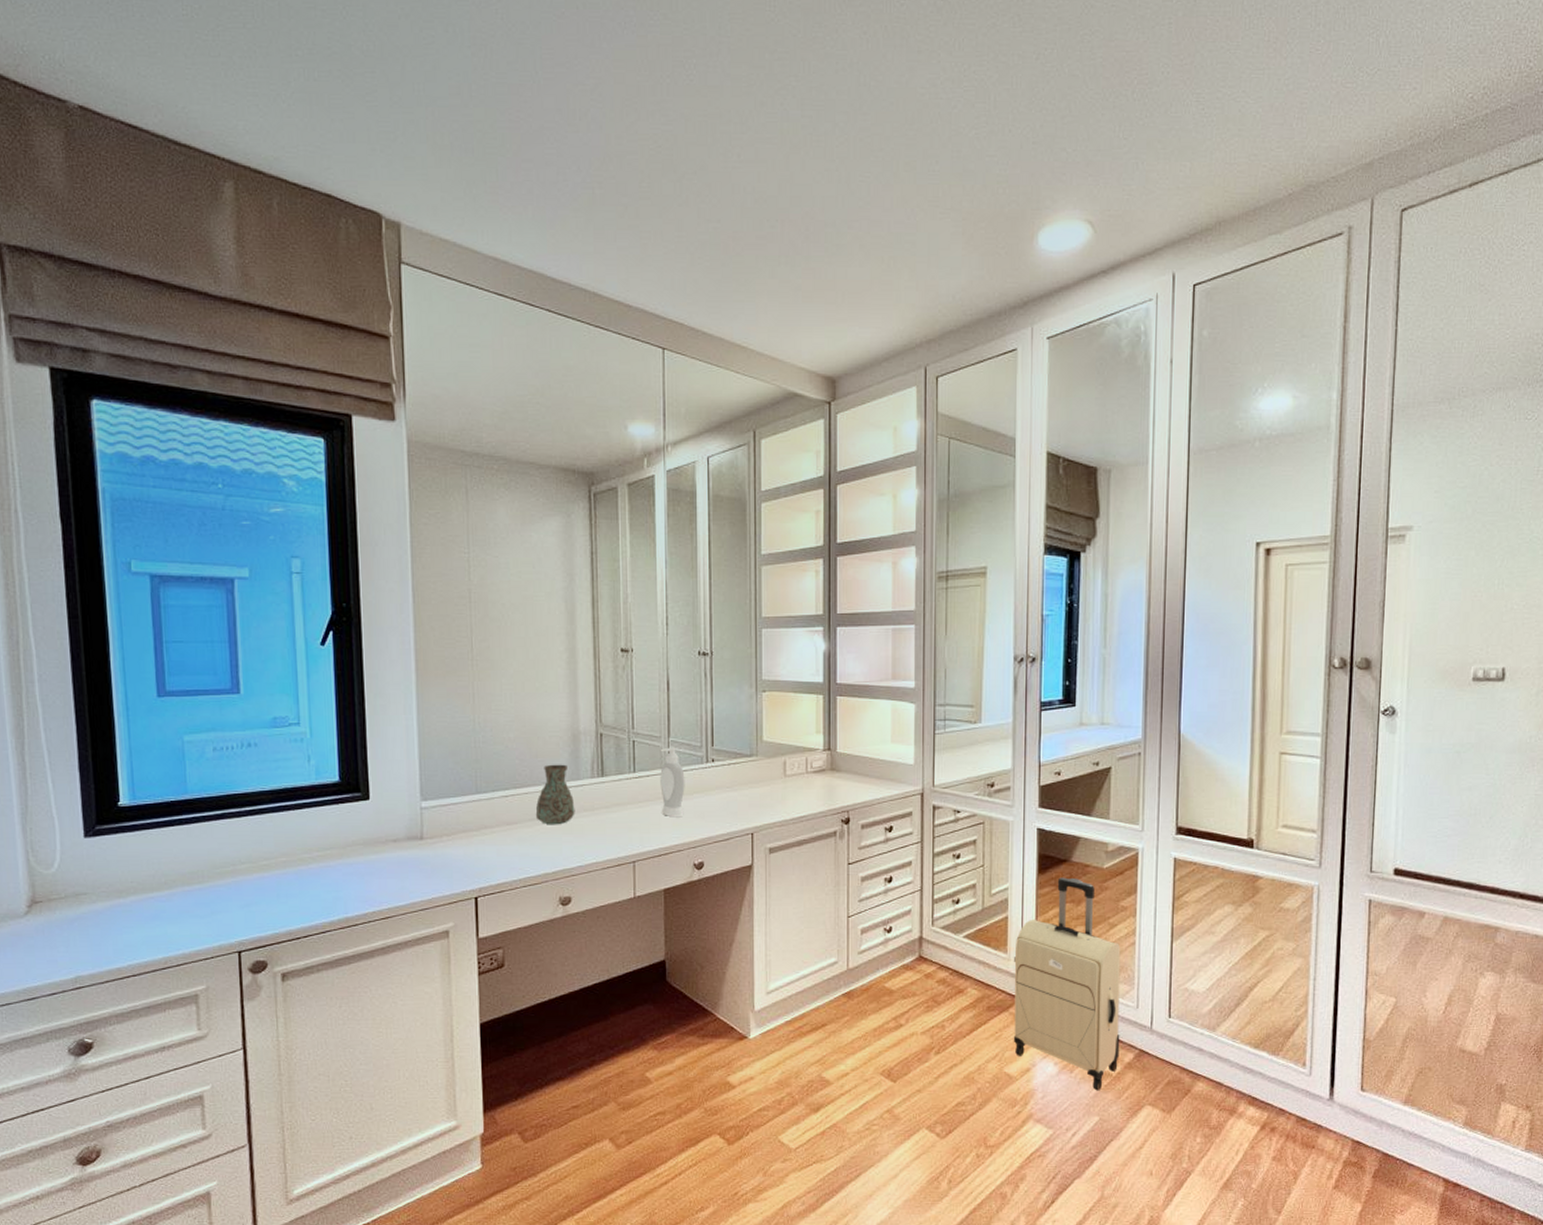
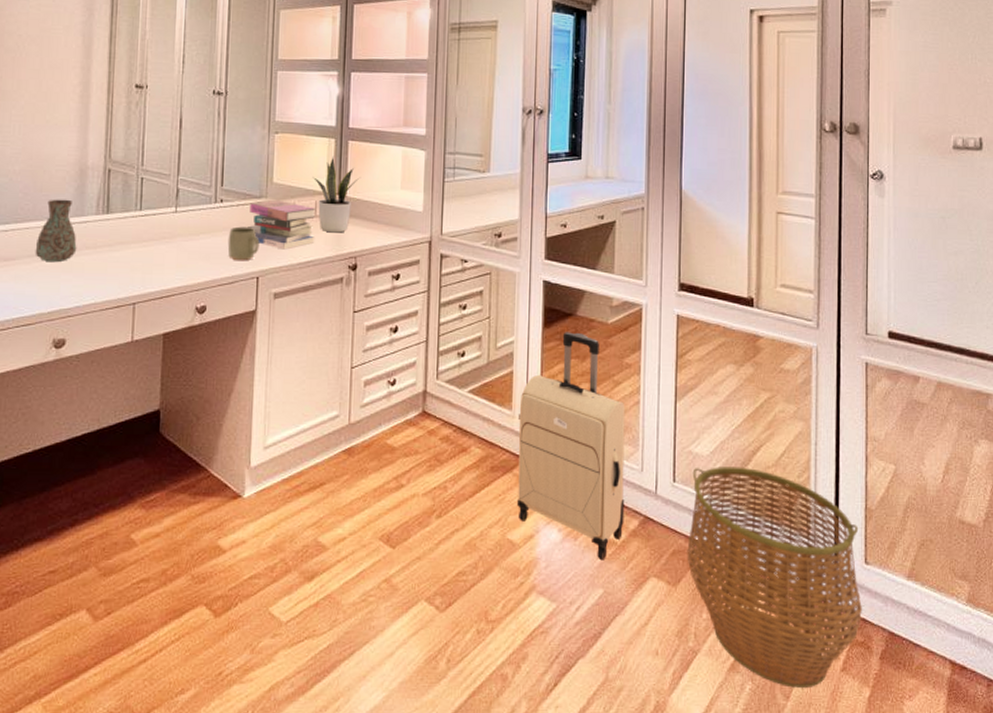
soap bottle: present [660,747,685,818] -> none [166,185,192,259]
mug: none [721,785,753,817] -> present [227,226,260,260]
books: none [740,757,807,806] -> present [248,199,315,250]
potted plant: none [802,712,850,788] -> present [312,155,360,233]
basket: none [1181,1002,1358,1204] -> present [687,467,863,688]

